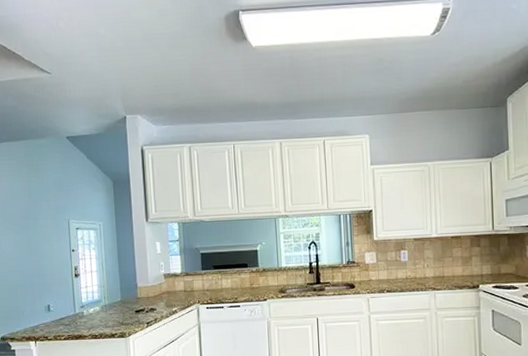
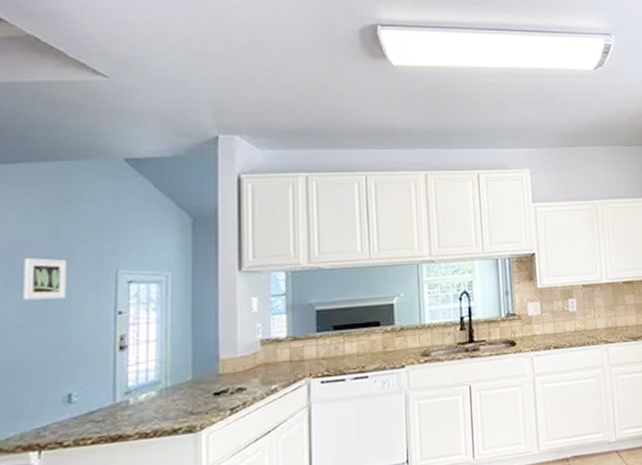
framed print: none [14,210,41,240] -> present [23,257,68,301]

